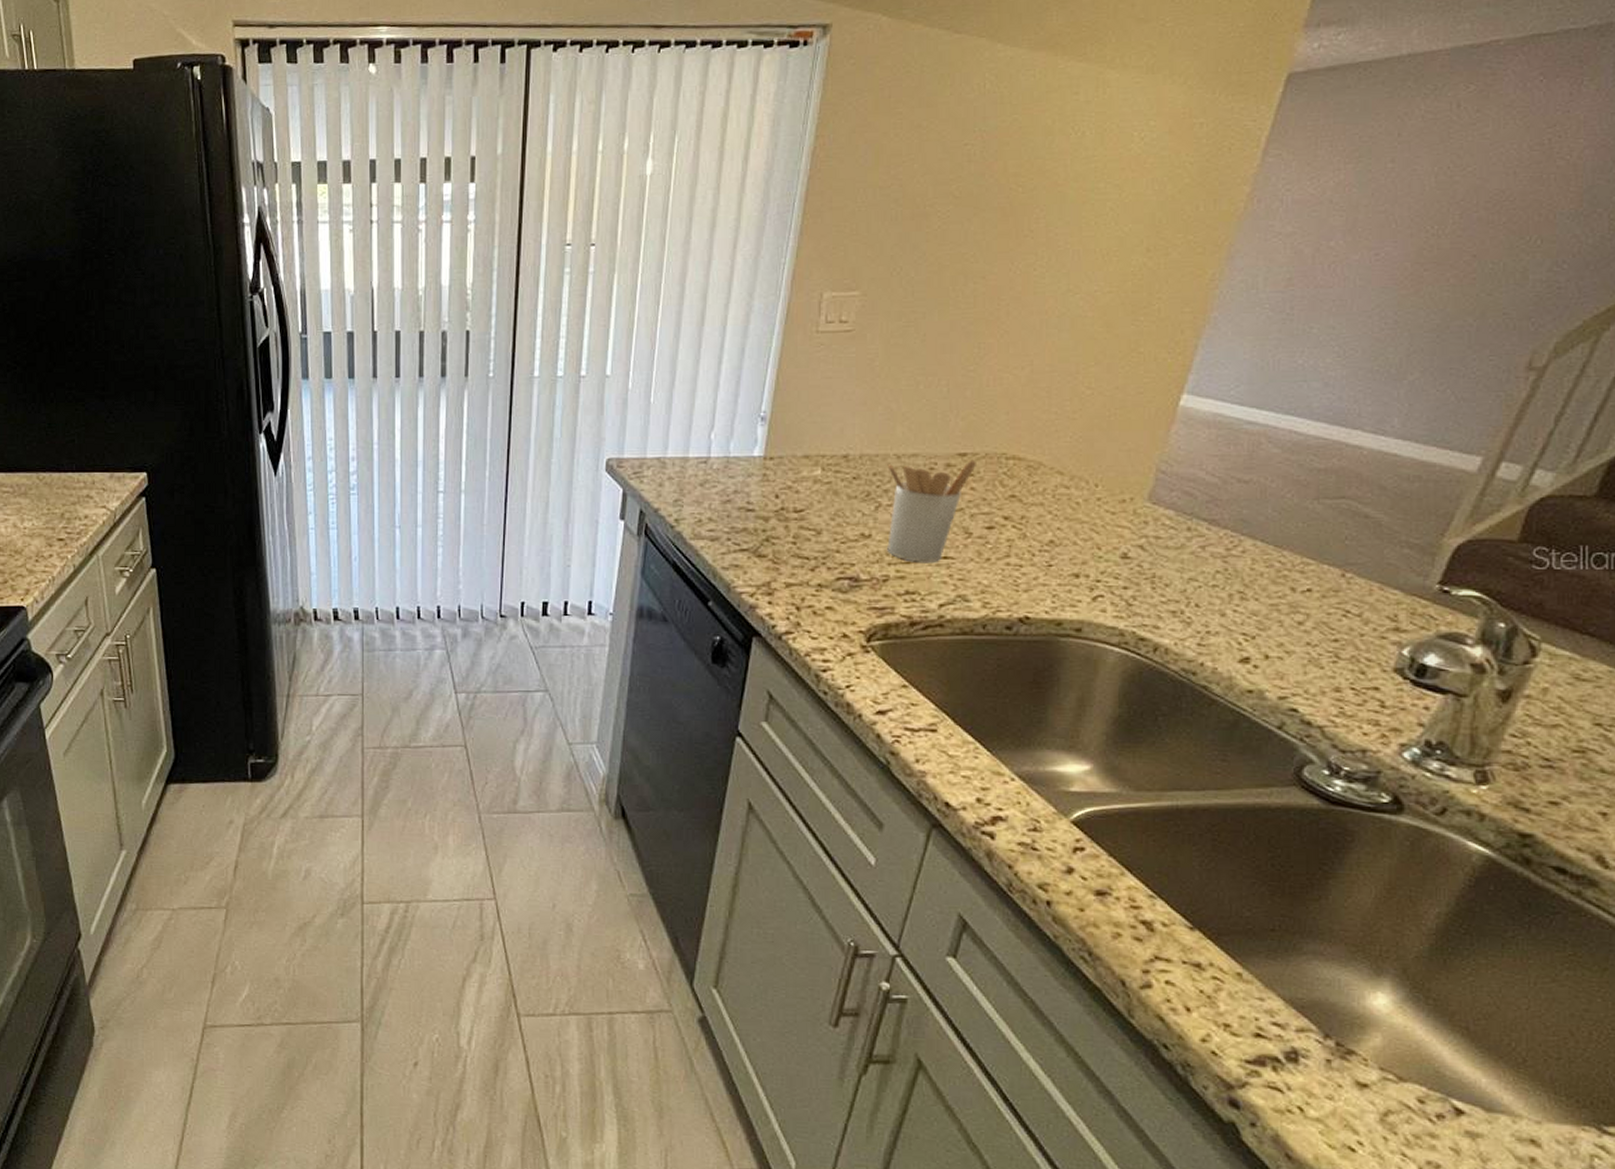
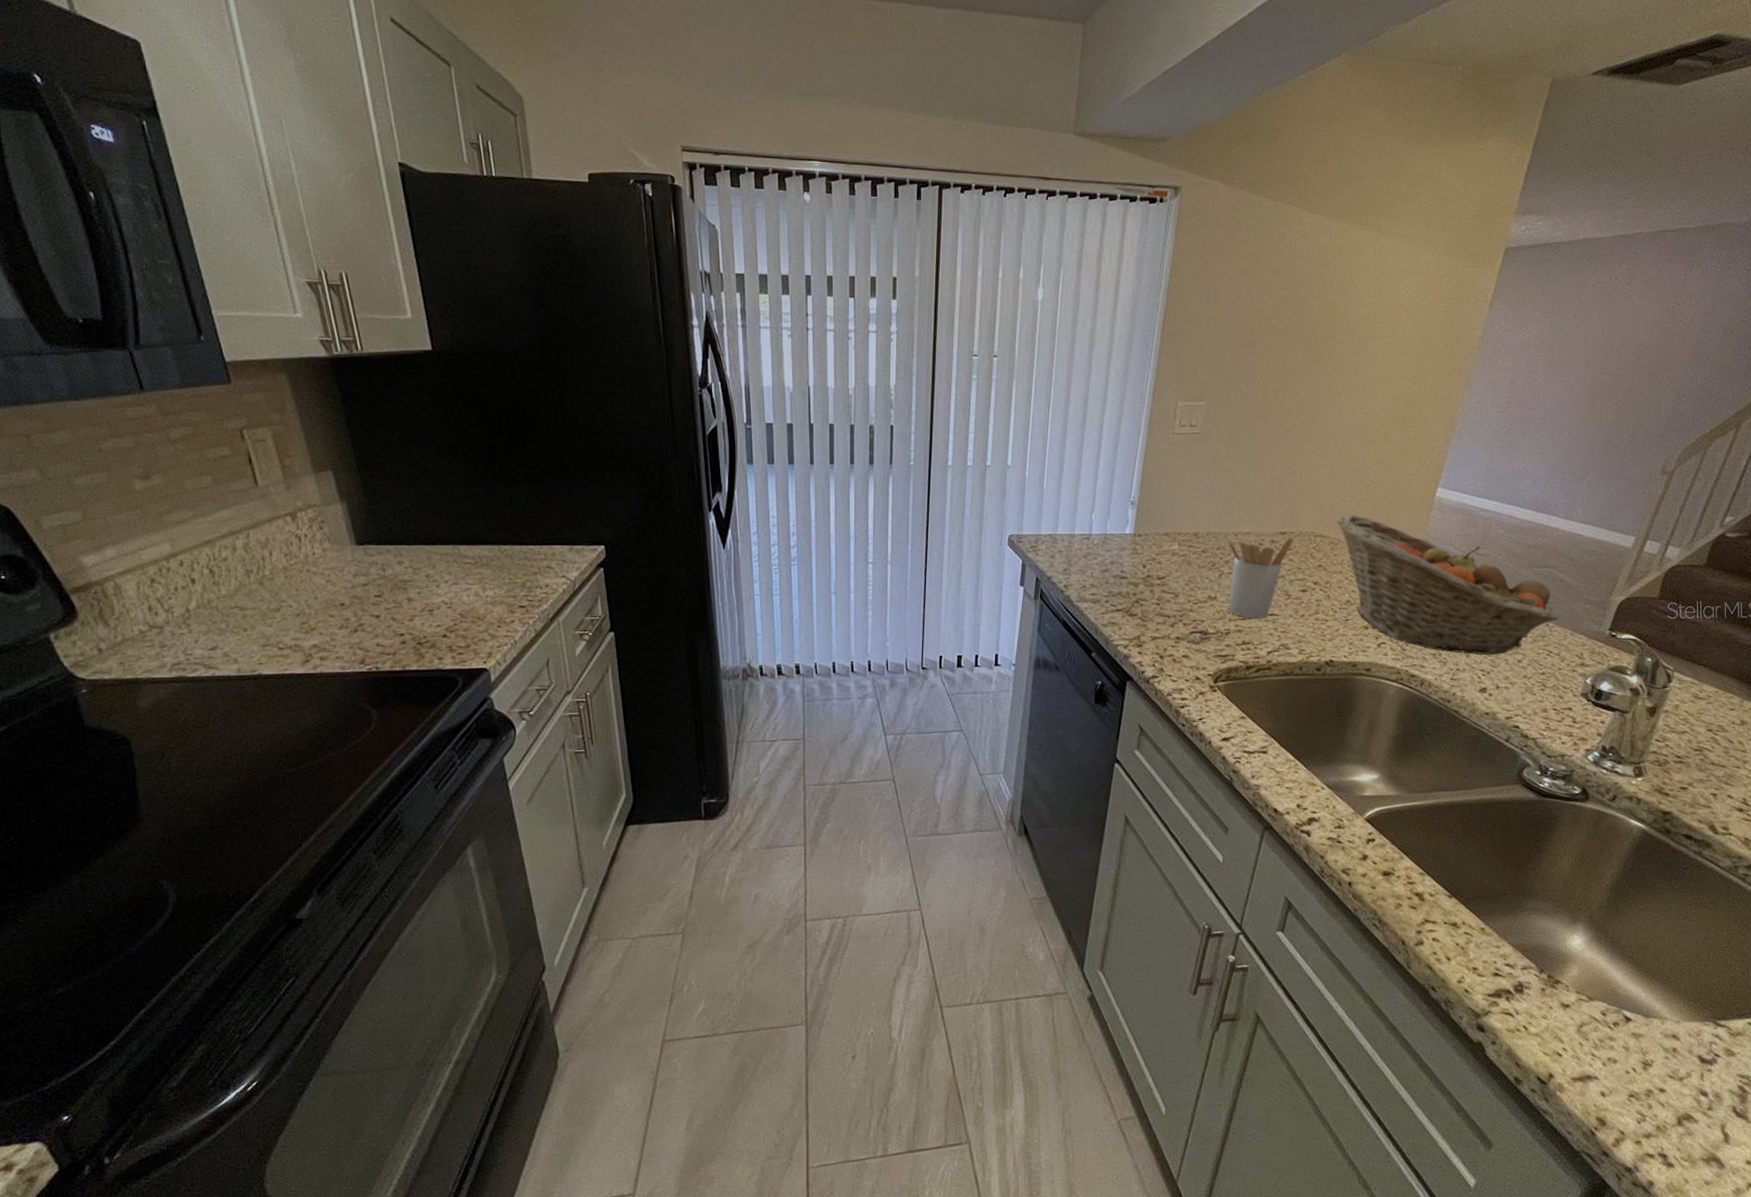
fruit basket: none [1036,430,1363,615] -> present [1336,514,1560,656]

